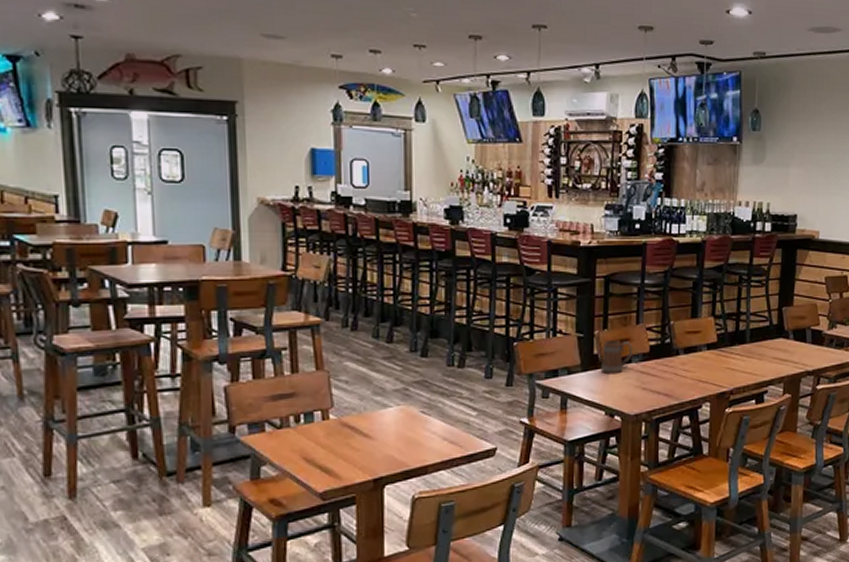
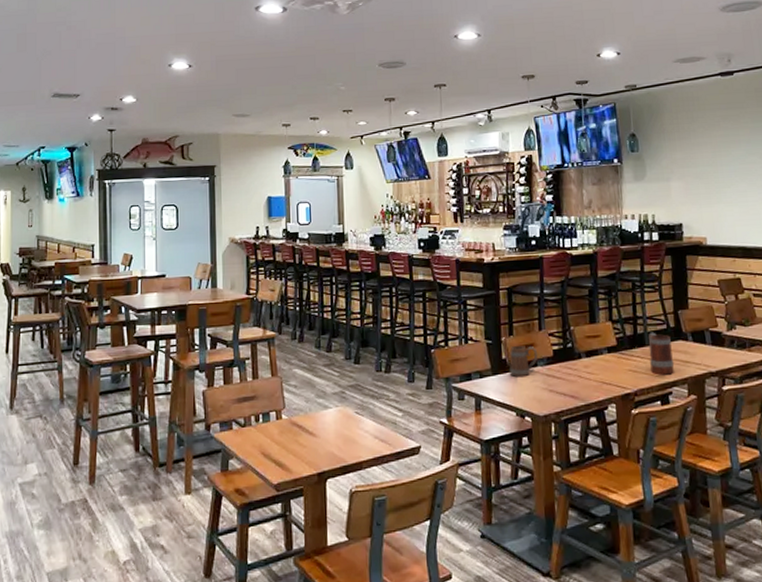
beer mug: none [749,329,773,374] -> present [648,332,675,375]

